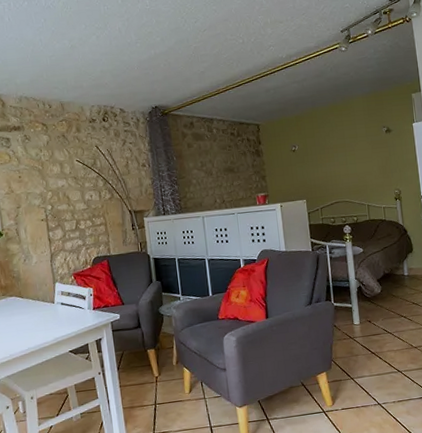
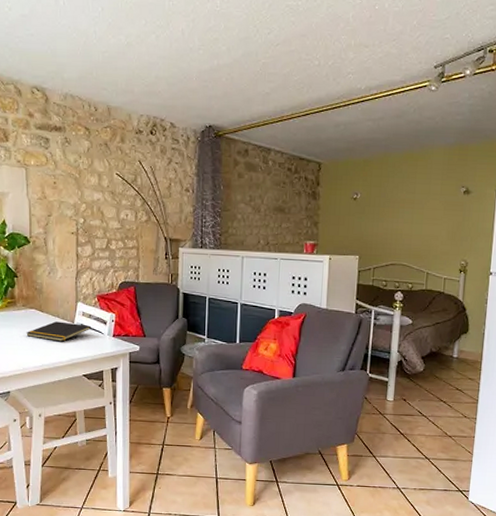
notepad: none [9,303,71,324] -> present [26,321,91,342]

